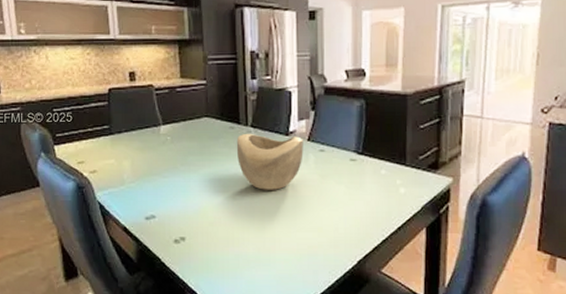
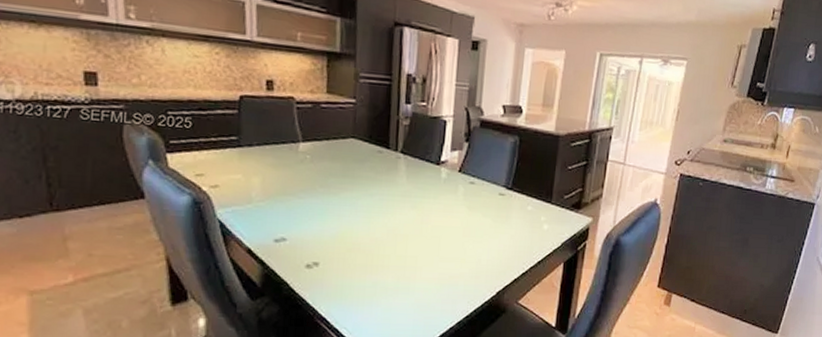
decorative bowl: present [236,133,304,190] -> none [383,159,454,219]

